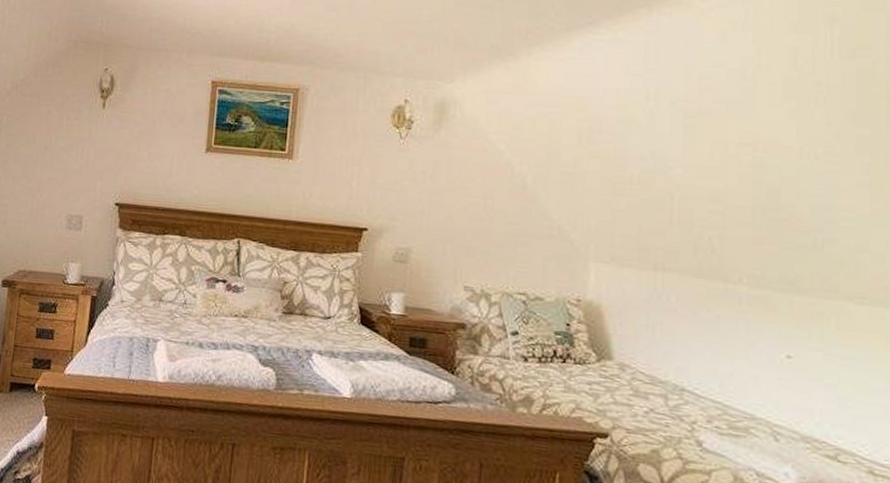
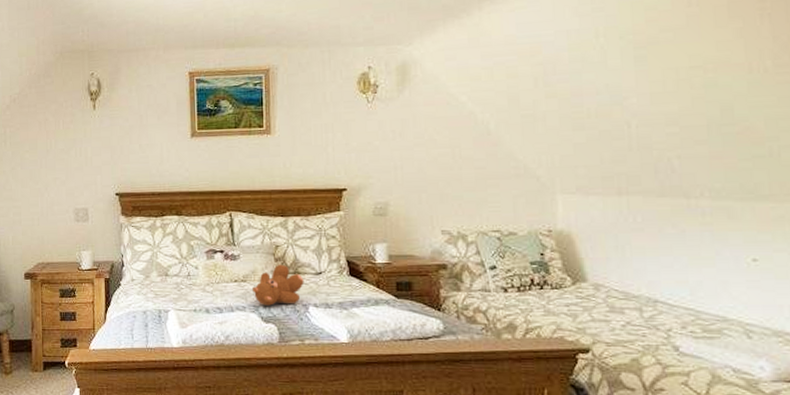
teddy bear: none [253,302,311,348] -> present [253,264,304,306]

